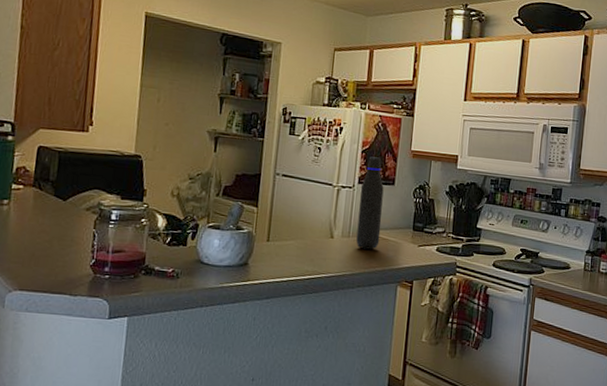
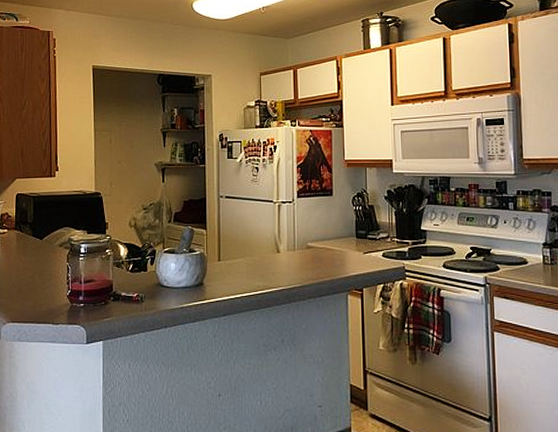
water bottle: present [356,156,384,250] -> none [300,170,325,261]

